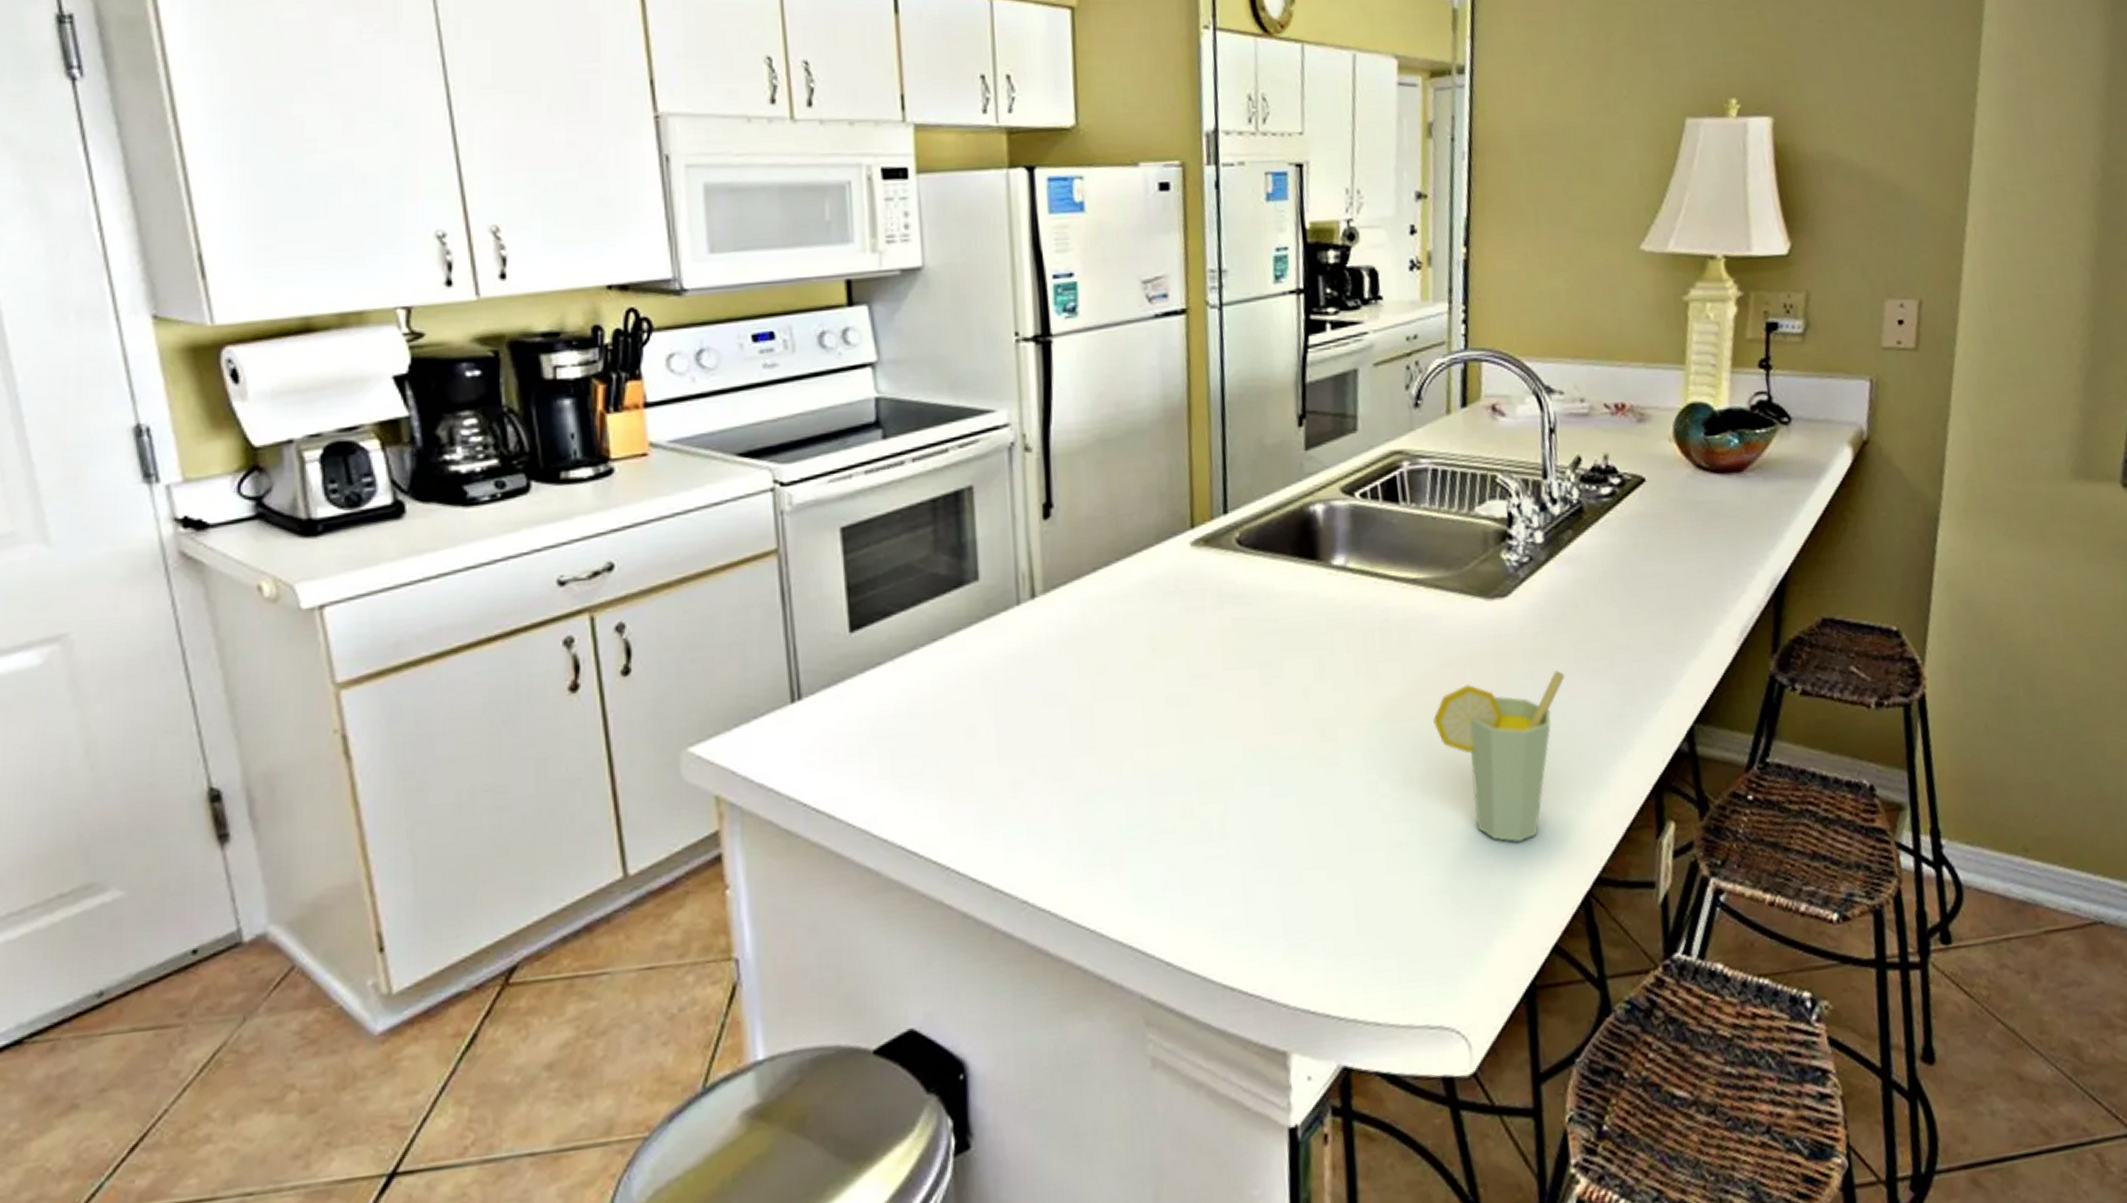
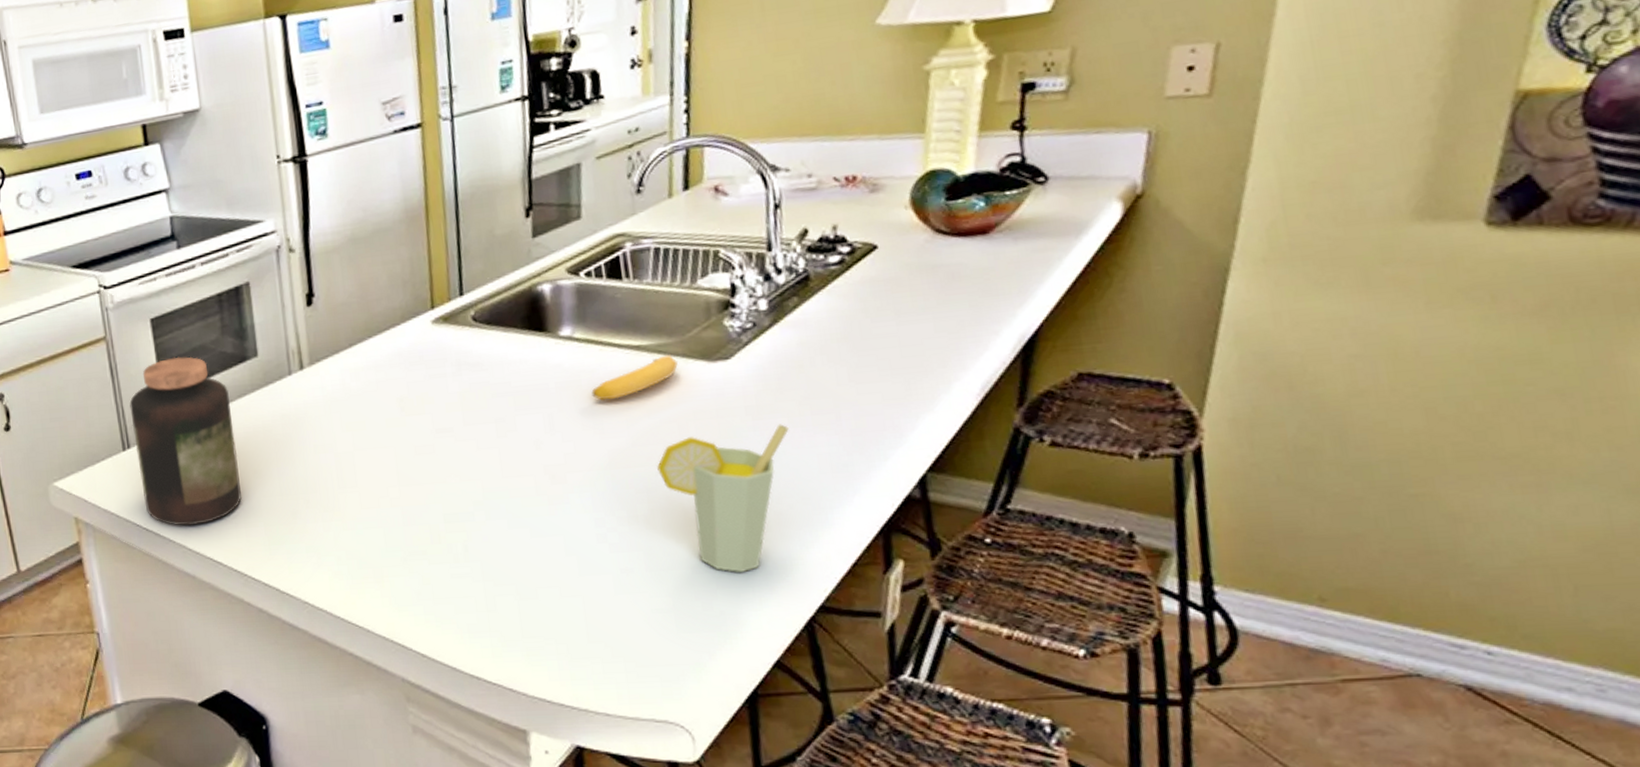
jar: none [805,578,948,805] -> present [129,356,242,527]
banana: none [1365,590,1455,642] -> present [591,355,678,401]

